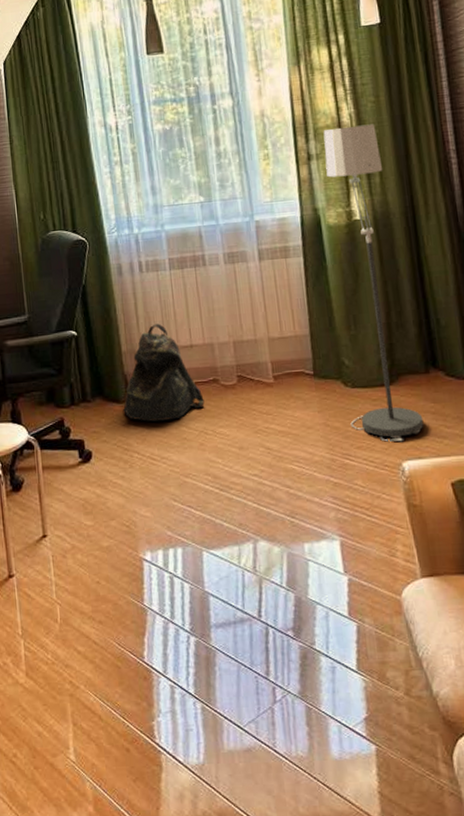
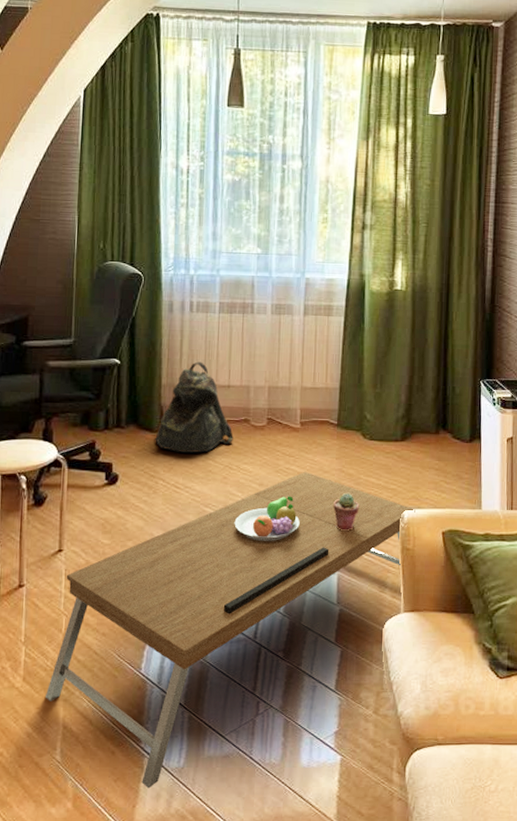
coffee table: none [50,429,417,789] -> present [44,471,415,789]
fruit bowl: none [218,457,290,510] -> present [234,496,300,541]
floor lamp: present [323,124,424,442] -> none [363,203,428,492]
potted succulent: none [323,449,353,491] -> present [333,493,360,531]

